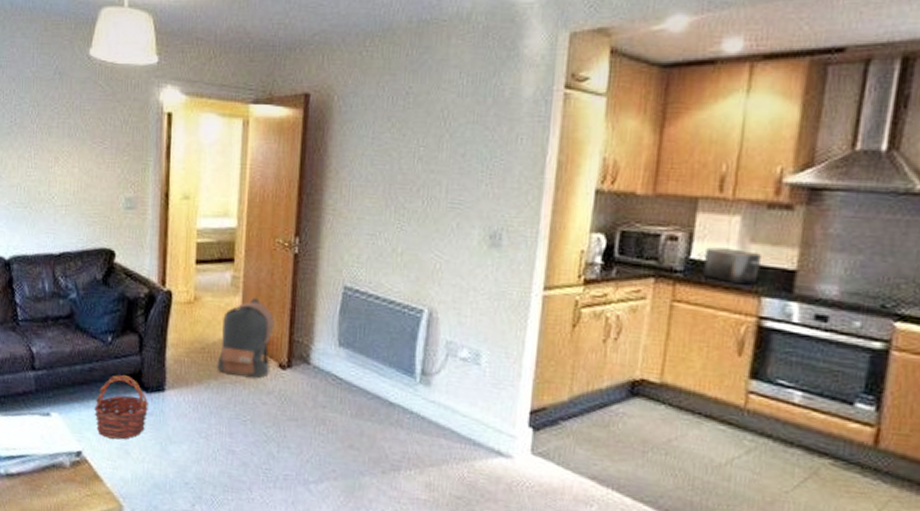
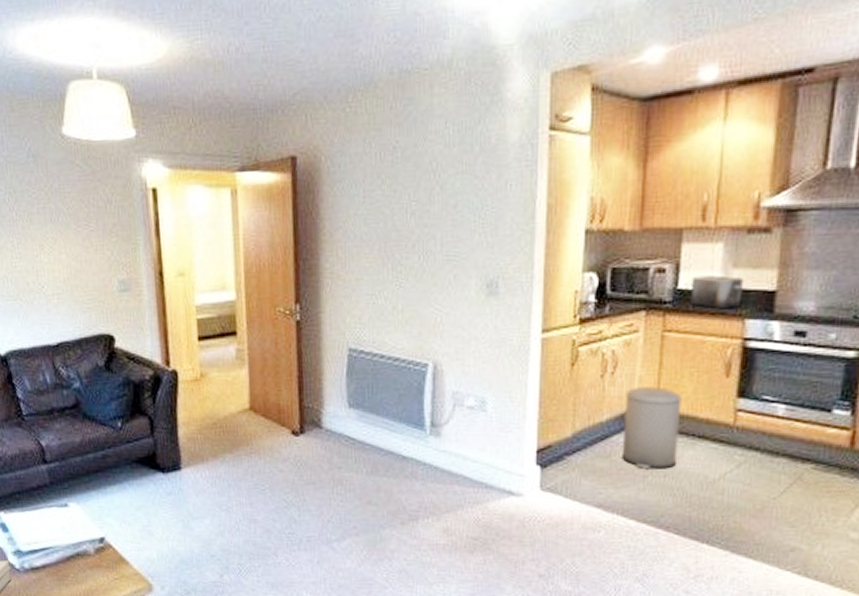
basket: present [94,374,148,440] -> none [112,458,167,522]
backpack: present [217,297,275,378] -> none [230,368,283,448]
pedal bin: none [620,356,689,447] -> present [622,387,682,469]

